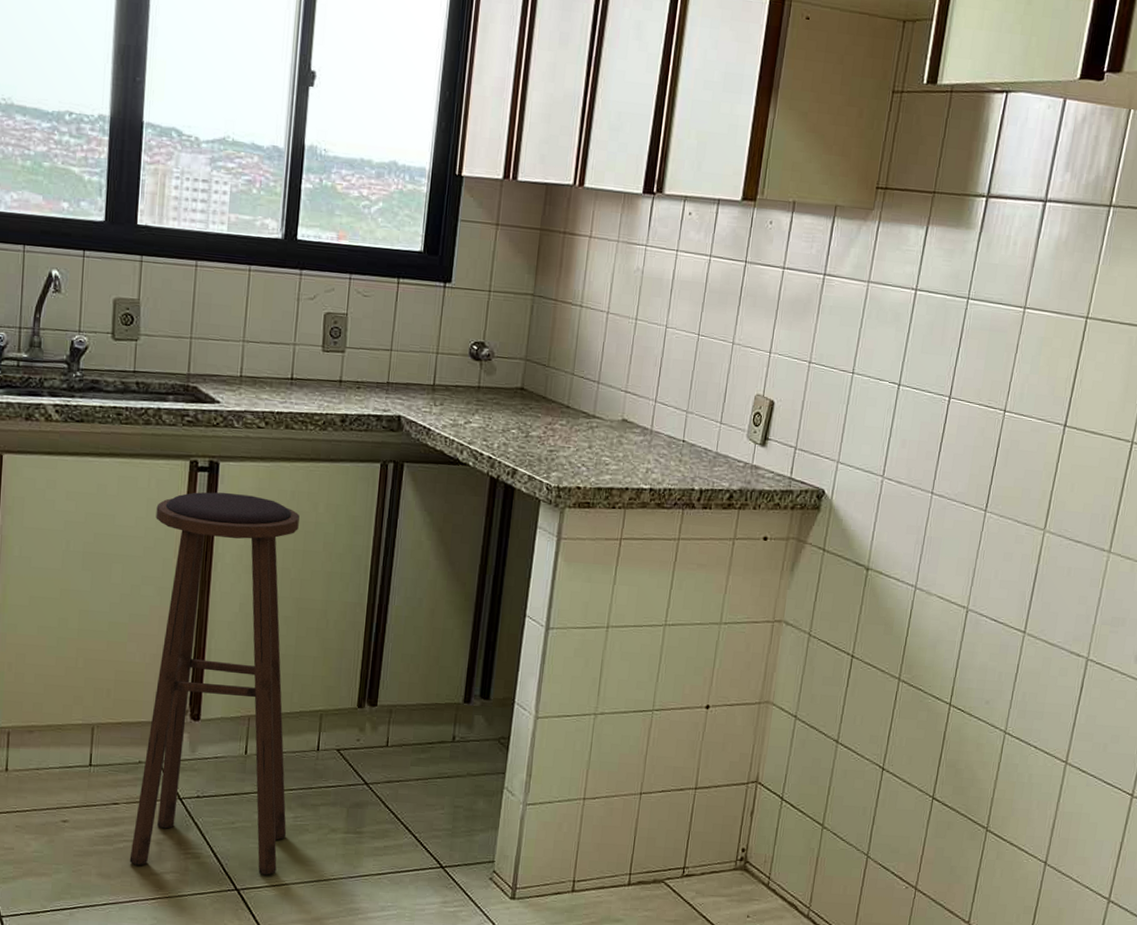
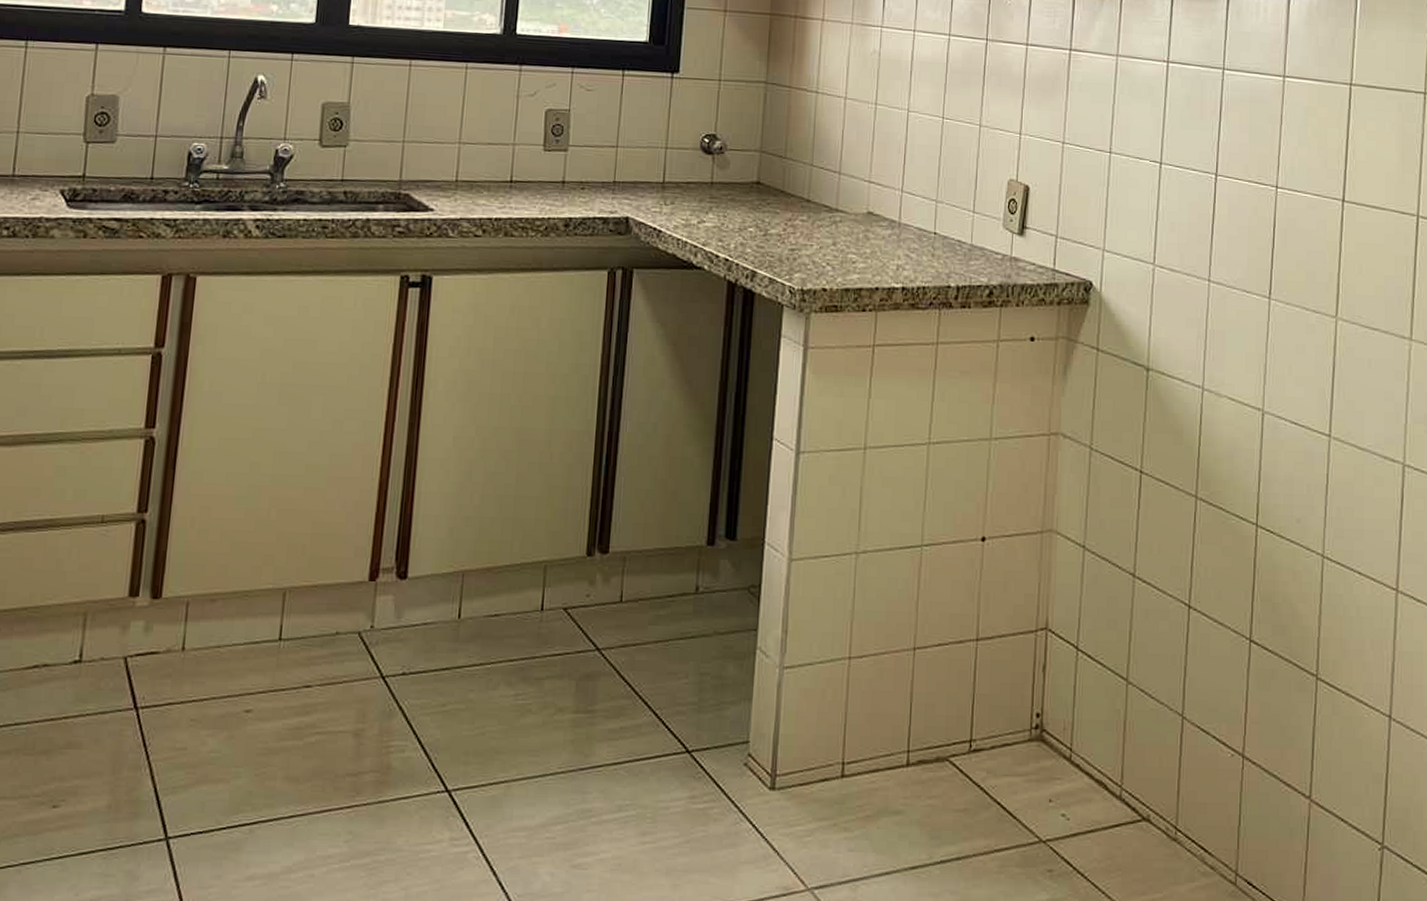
stool: present [129,492,300,876] -> none [322,309,520,771]

